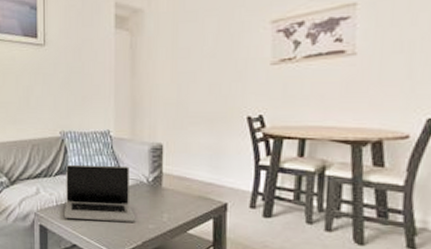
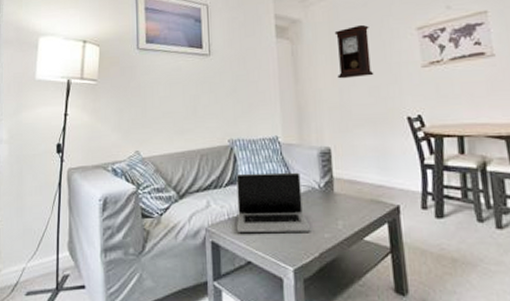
pendulum clock: none [177,15,218,74] -> present [334,24,374,79]

